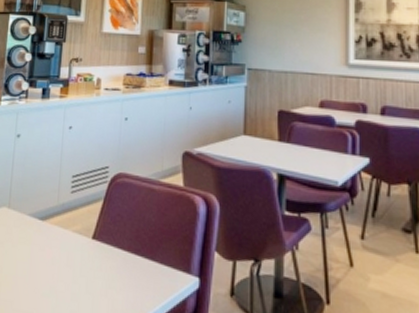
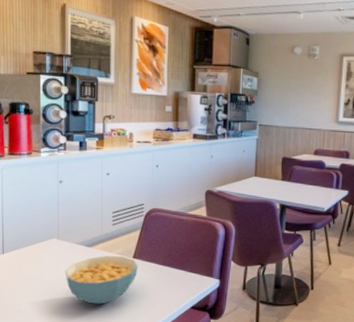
cereal bowl: none [12,233,98,302] -> present [65,256,138,305]

